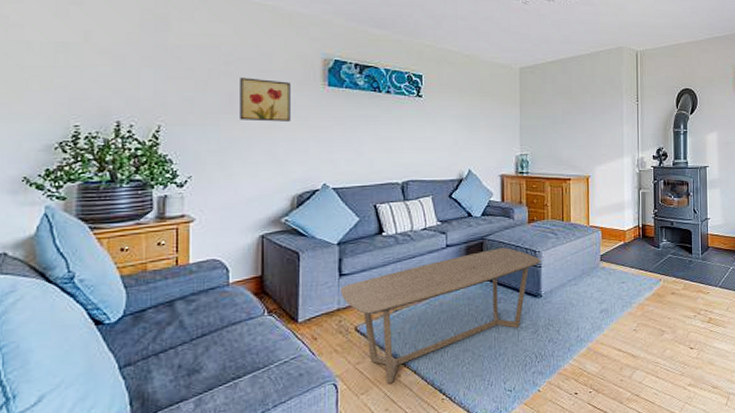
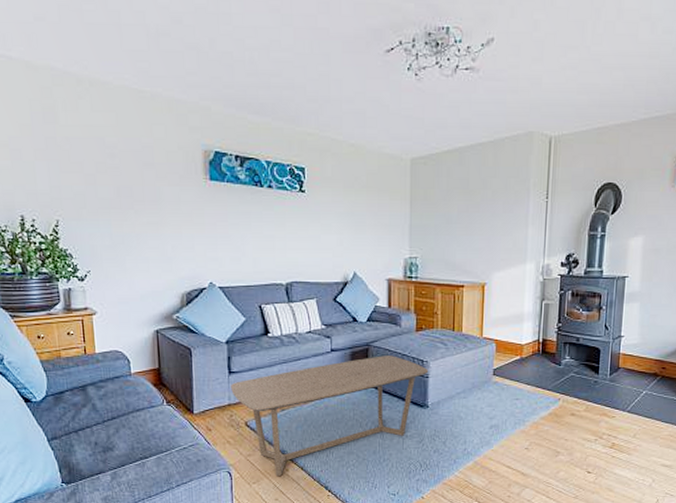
wall art: present [240,77,291,122] -> none [125,171,176,218]

